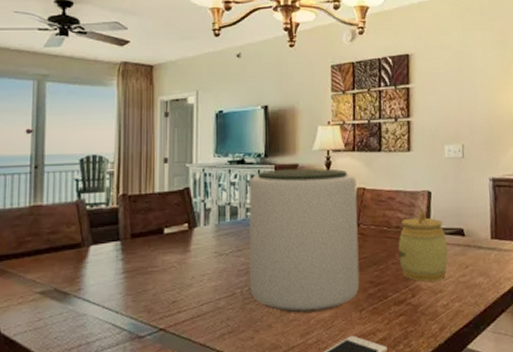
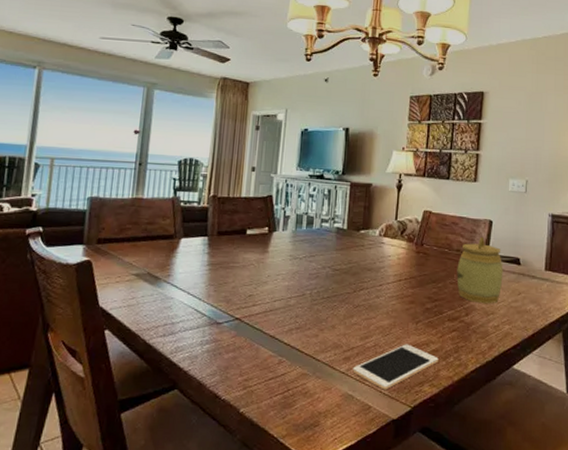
plant pot: present [249,168,360,313] -> none [318,187,424,319]

